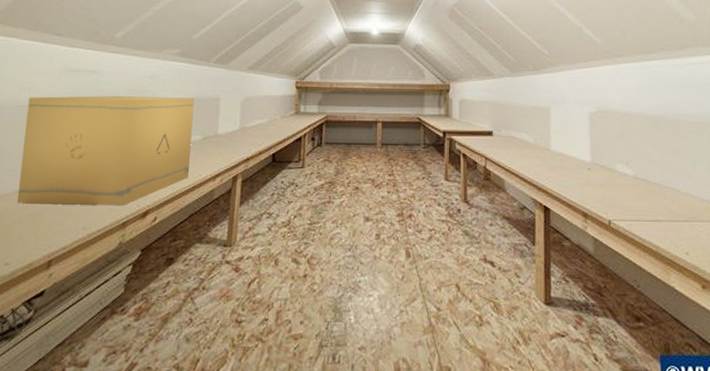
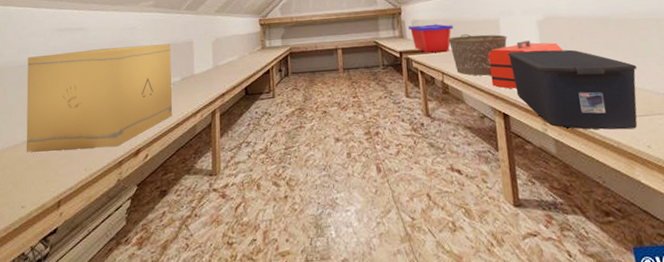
storage bin: none [455,105,502,136] -> present [408,24,454,53]
basket: none [495,119,557,166] -> present [448,33,507,77]
toolbox: none [535,132,612,182] -> present [488,40,563,89]
storage container: none [555,142,685,234] -> present [507,49,638,130]

